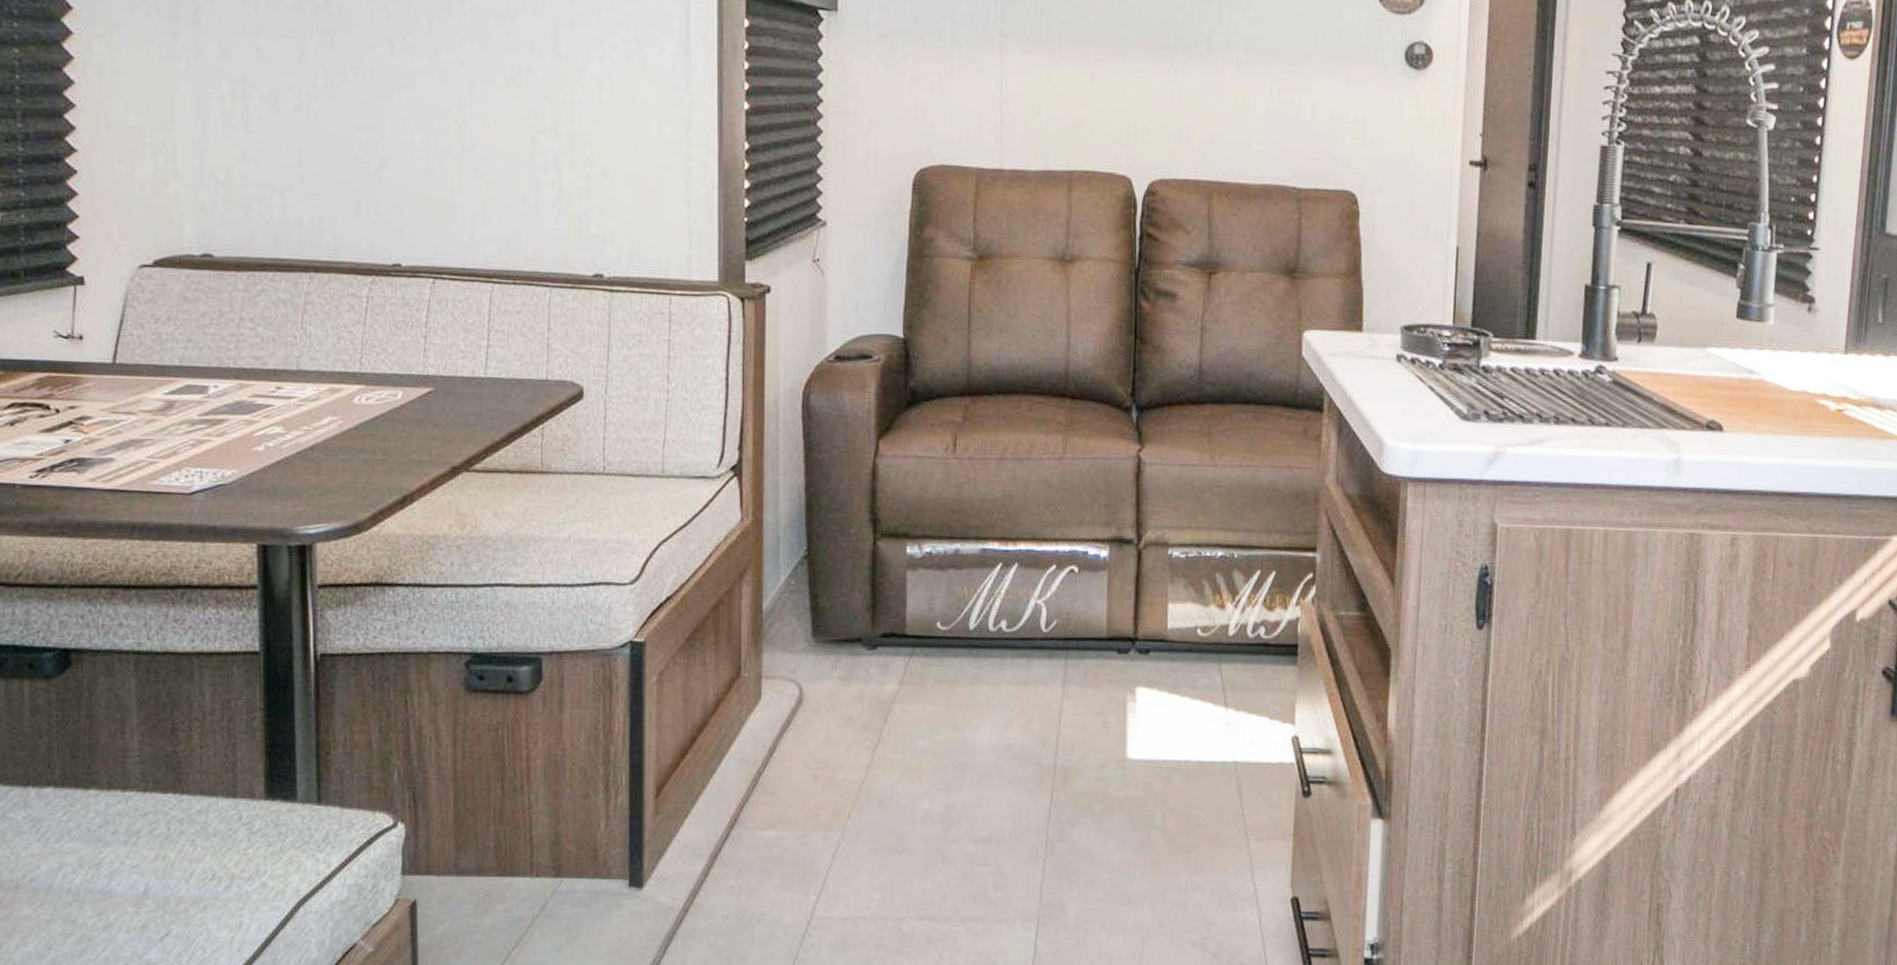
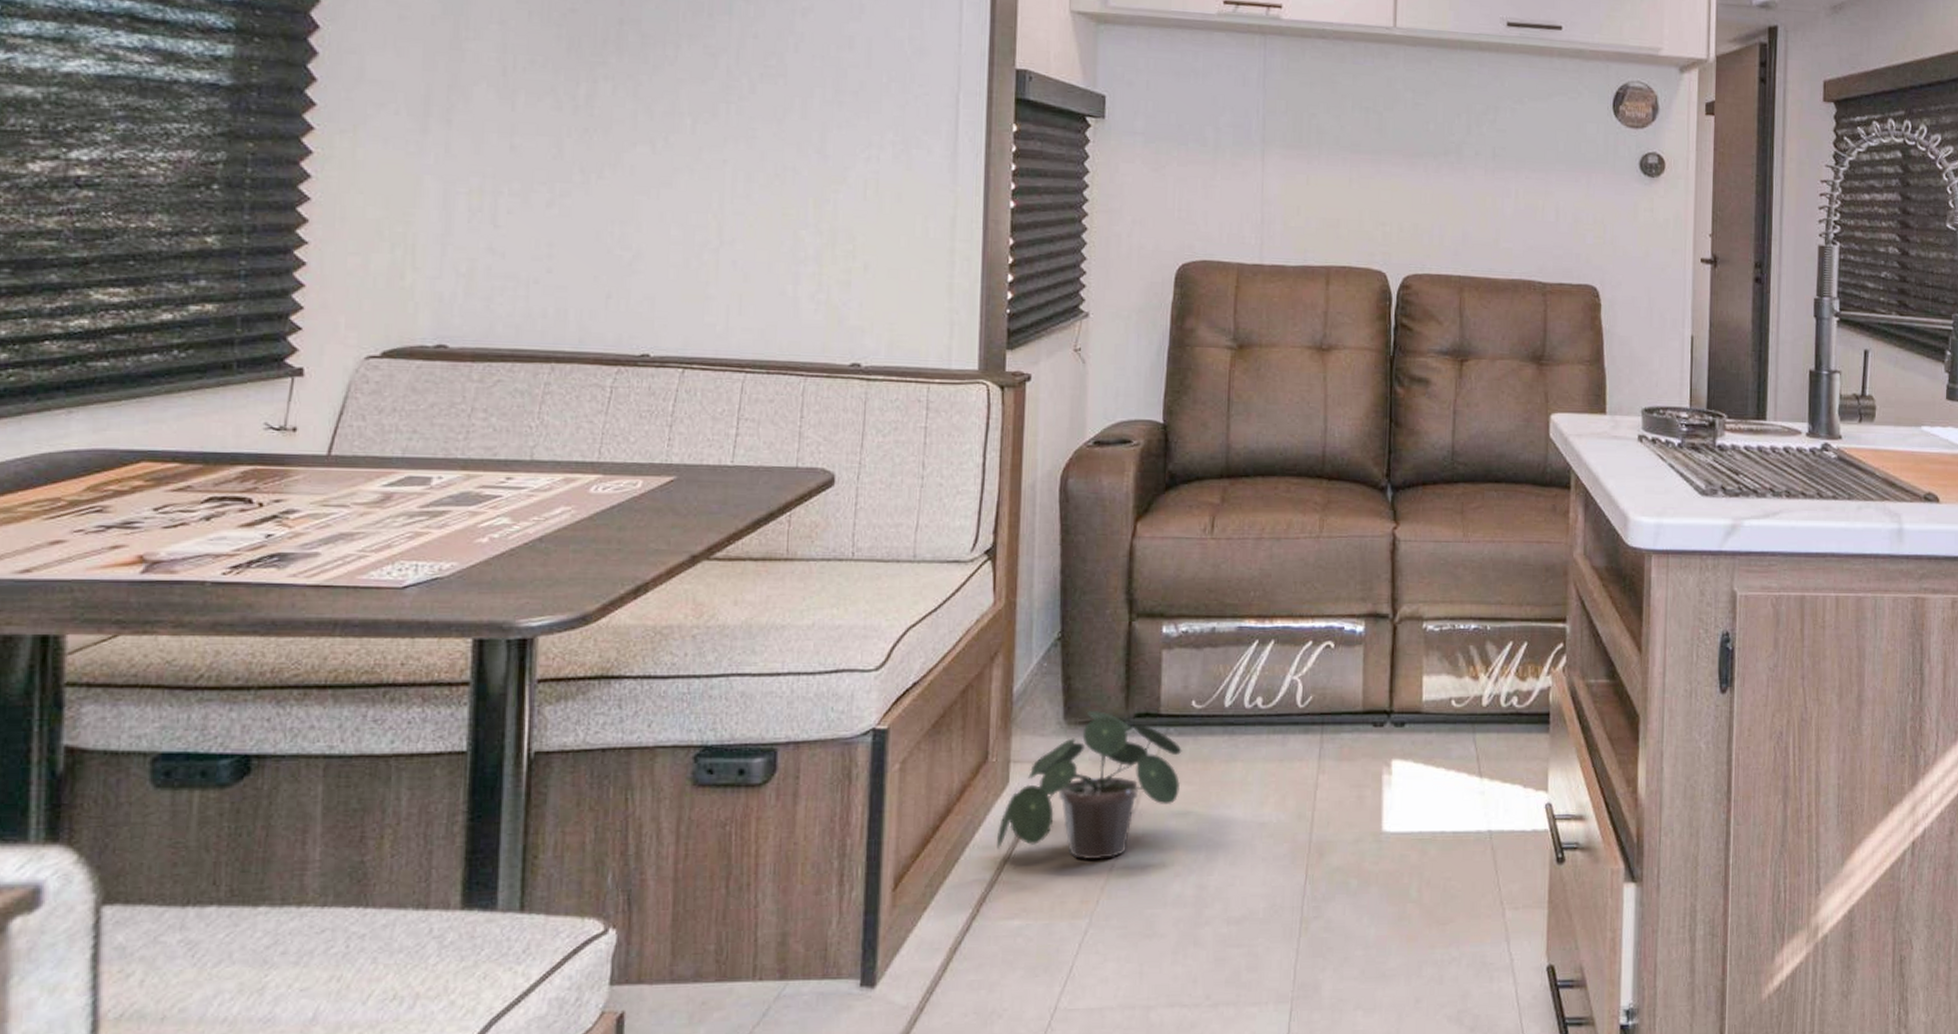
potted plant: none [752,630,928,776] -> present [997,711,1182,860]

